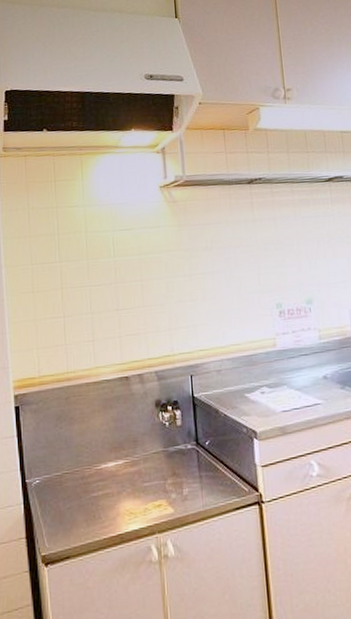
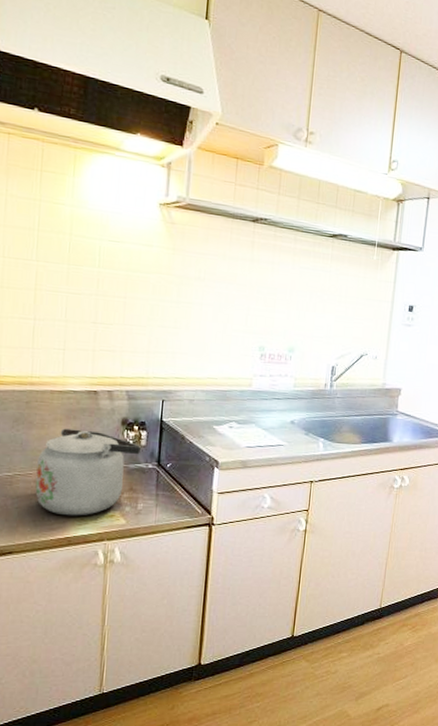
kettle: none [82,417,178,511] -> present [35,428,142,516]

